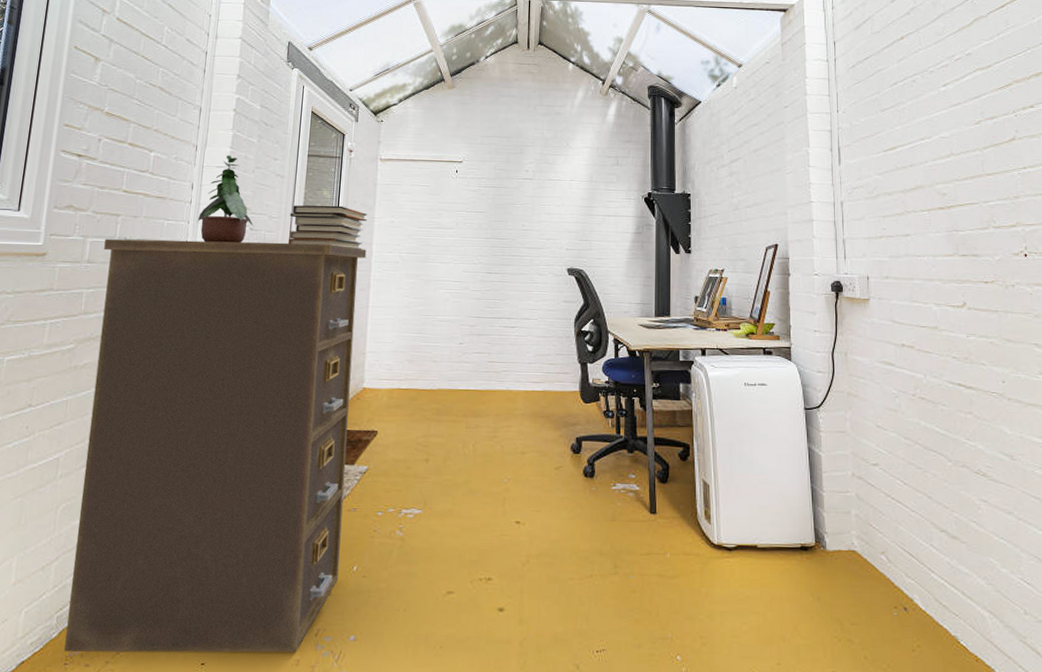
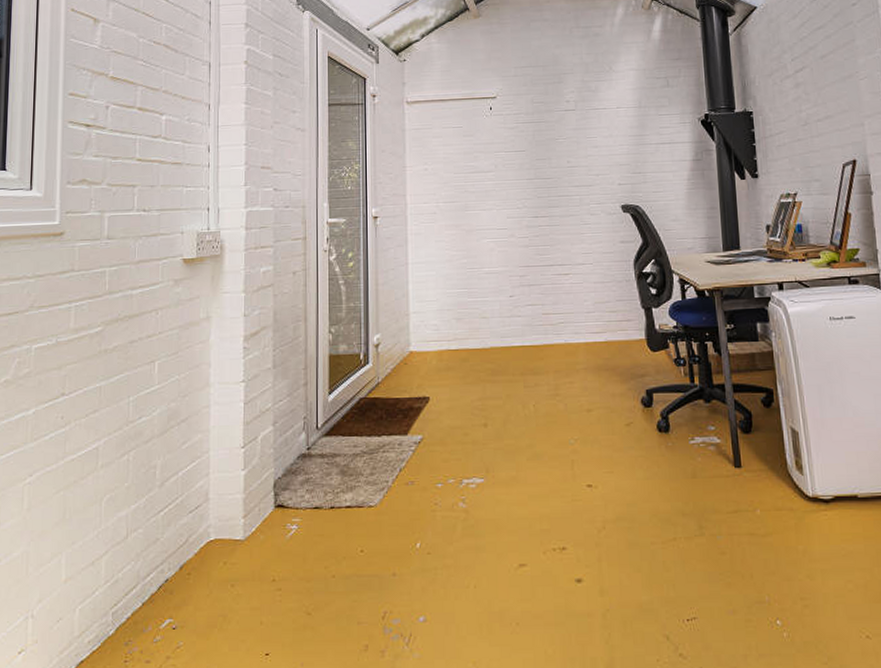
filing cabinet: present [64,239,367,653] -> none [123,199,402,649]
potted plant: present [198,155,253,243] -> none [218,111,277,208]
book stack: present [289,205,368,250] -> none [315,156,399,203]

